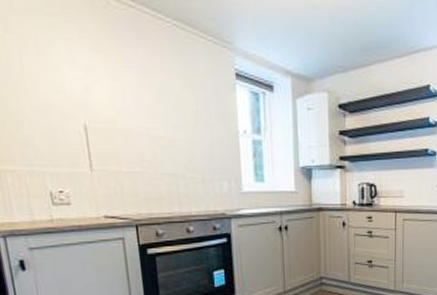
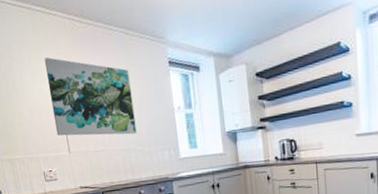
wall art: none [59,39,189,156] -> present [44,57,137,136]

